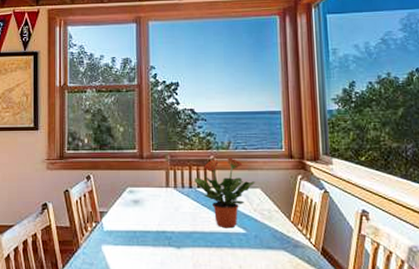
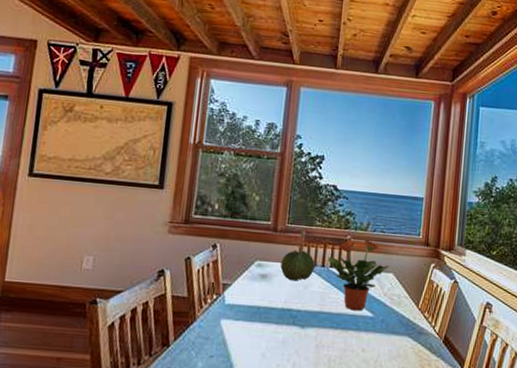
cabbage: none [150,174,184,204] -> present [280,250,316,281]

